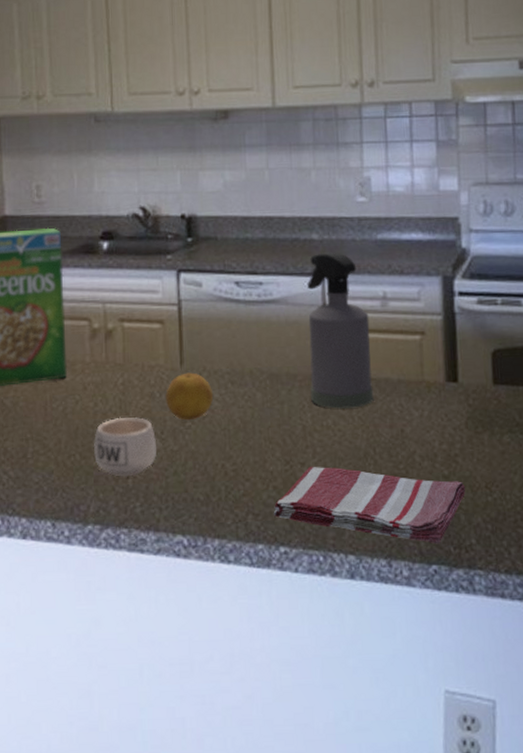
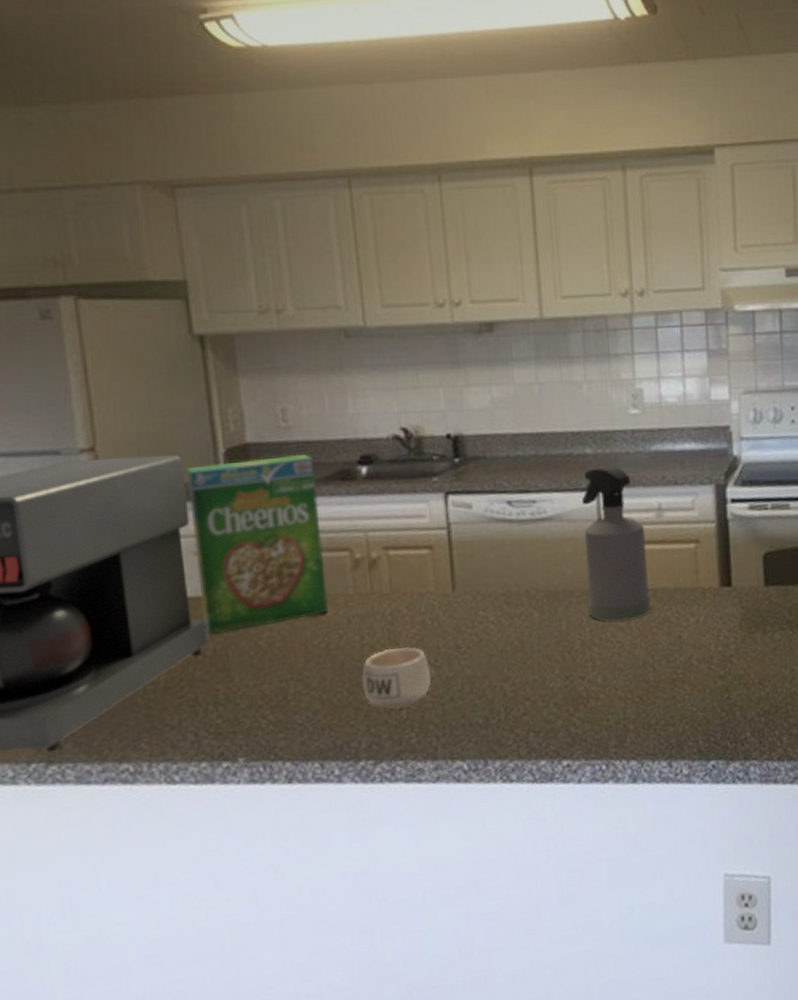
fruit: present [166,372,214,421] -> none [438,597,489,646]
dish towel: present [273,466,465,544] -> none [554,678,740,741]

